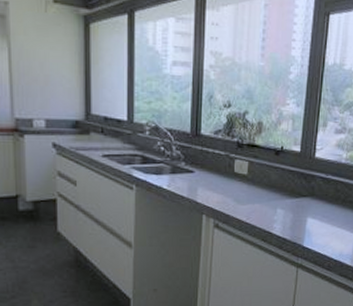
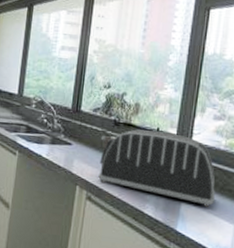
toaster: none [224,150,337,221] -> present [98,129,215,208]

